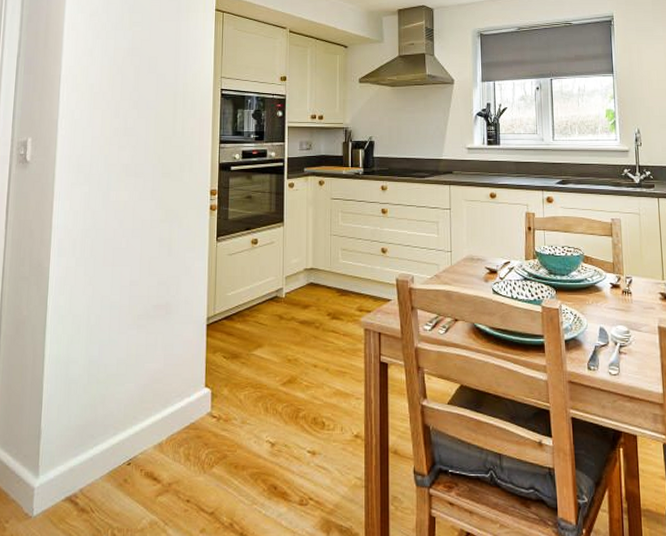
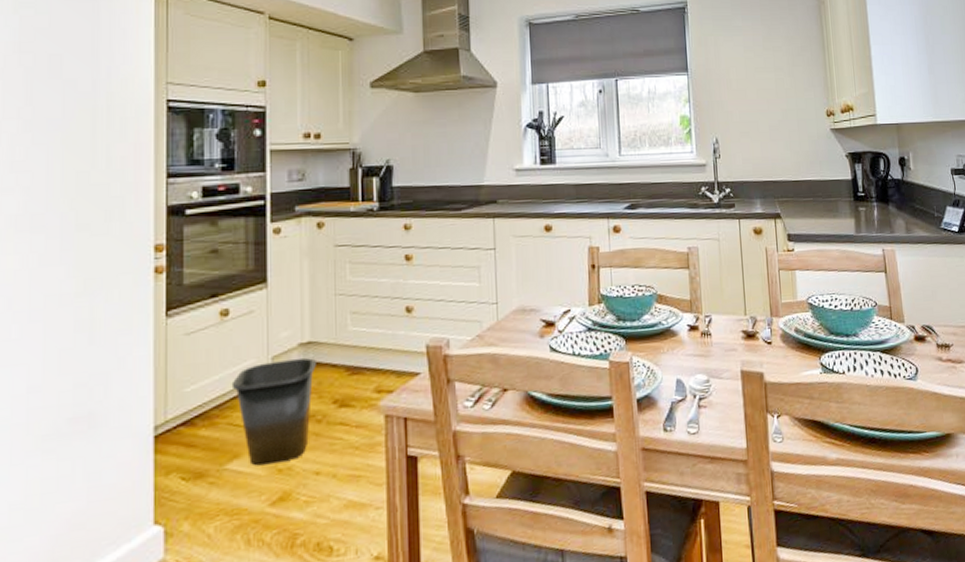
waste bin: none [258,279,316,355] -> present [231,357,316,466]

